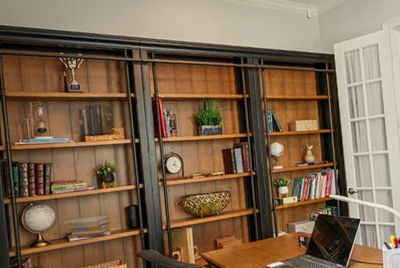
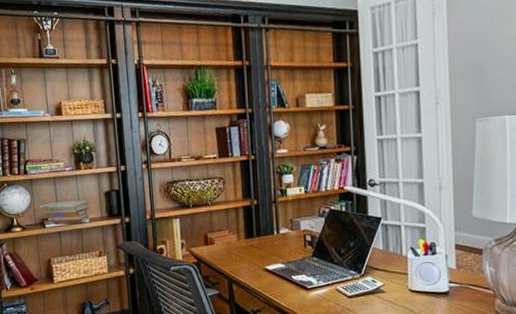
books: present [78,104,115,137] -> none [54,72,94,110]

